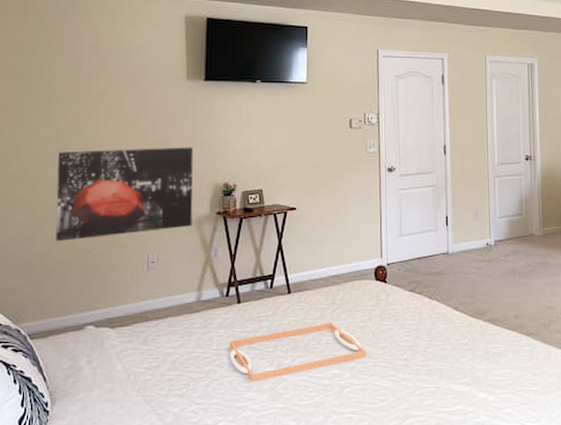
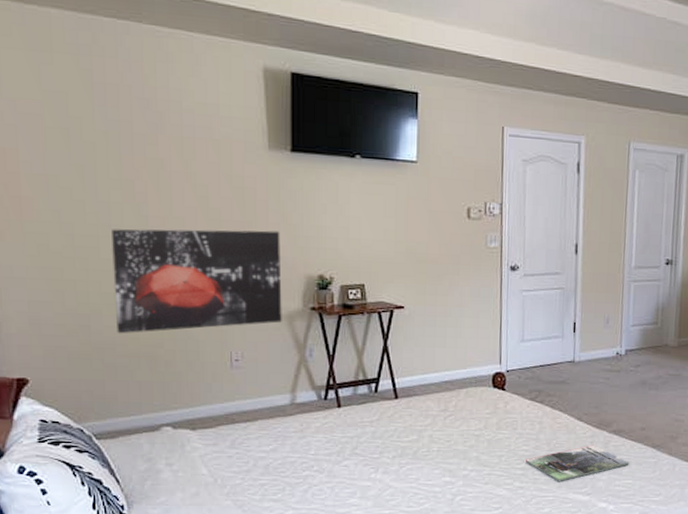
serving tray: present [229,323,367,382] -> none [329,430,481,488]
magazine: none [408,334,506,372] -> present [526,445,629,481]

